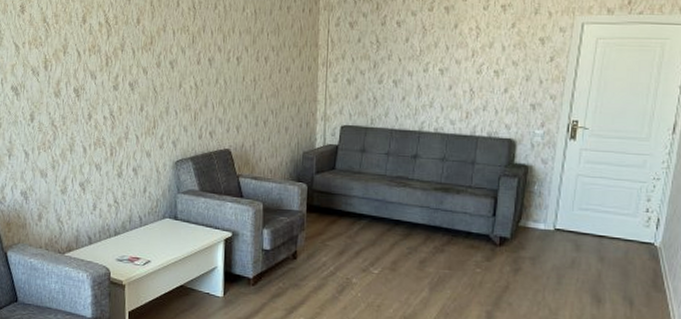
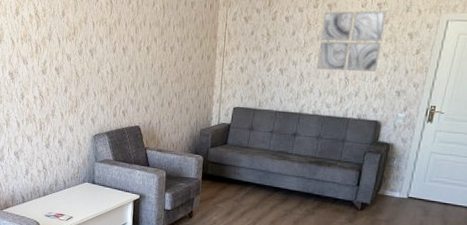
wall art: none [435,13,513,82] -> present [316,10,387,72]

